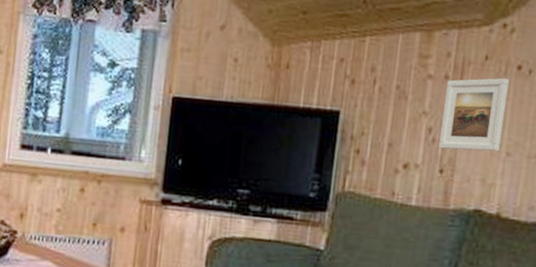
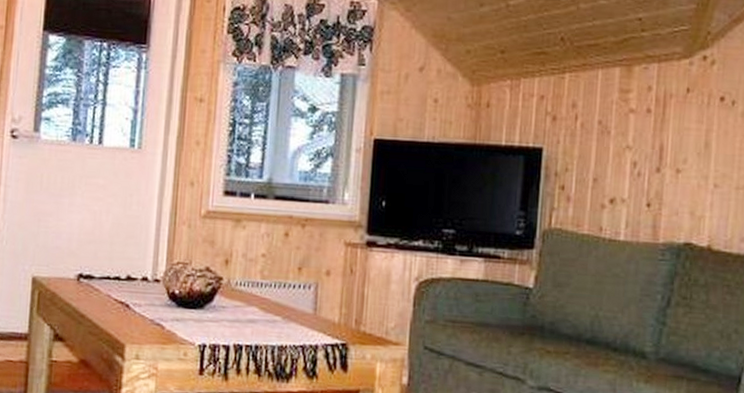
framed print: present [438,78,509,152] -> none [644,110,712,184]

